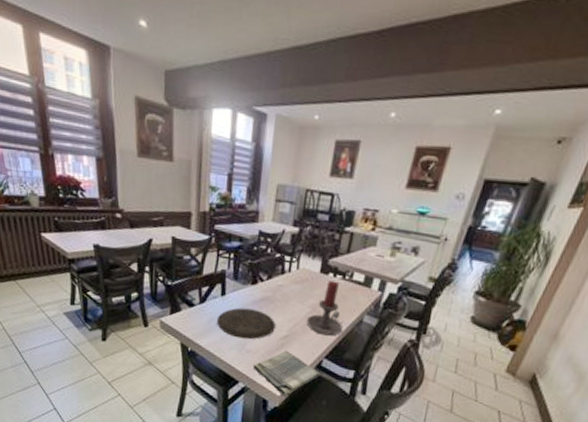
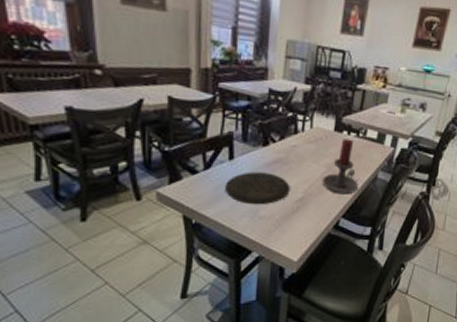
dish towel: present [252,350,320,396] -> none [267,213,337,260]

